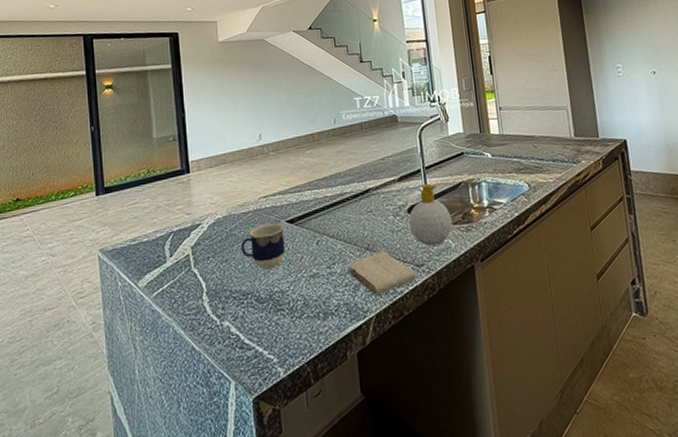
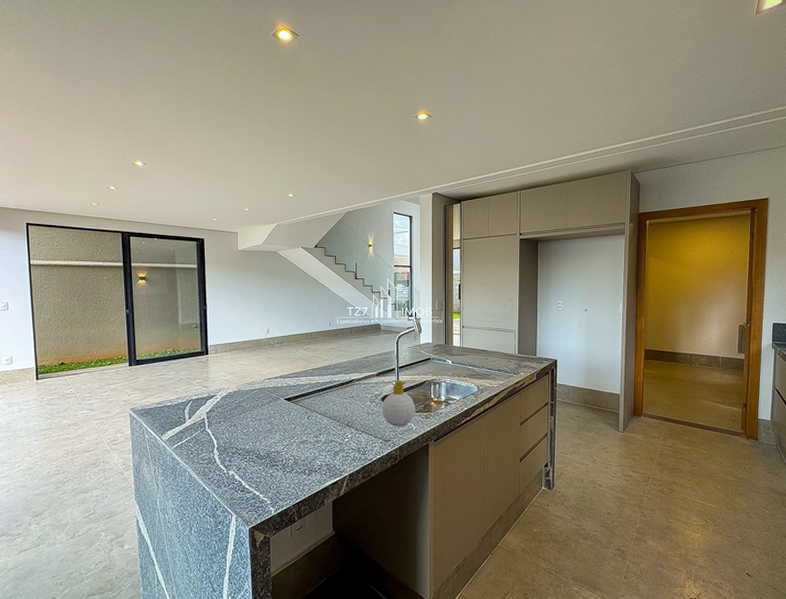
cup: present [241,223,285,269] -> none [247,400,282,434]
washcloth: present [347,251,416,295] -> none [330,428,383,460]

